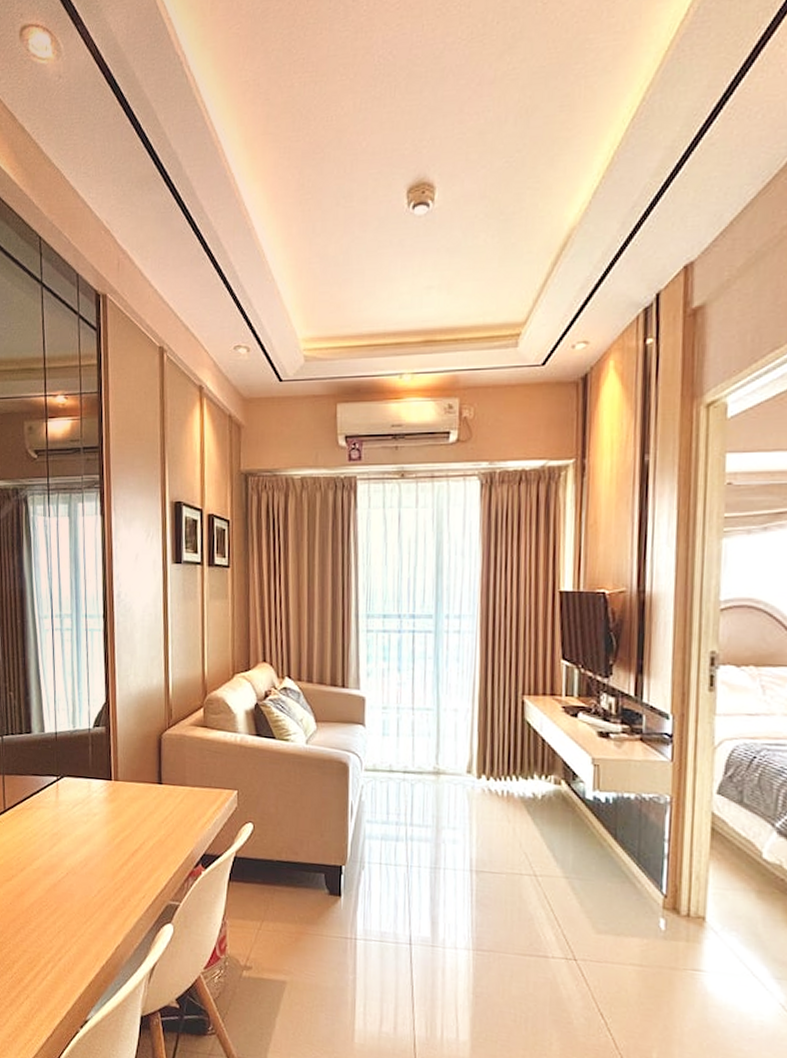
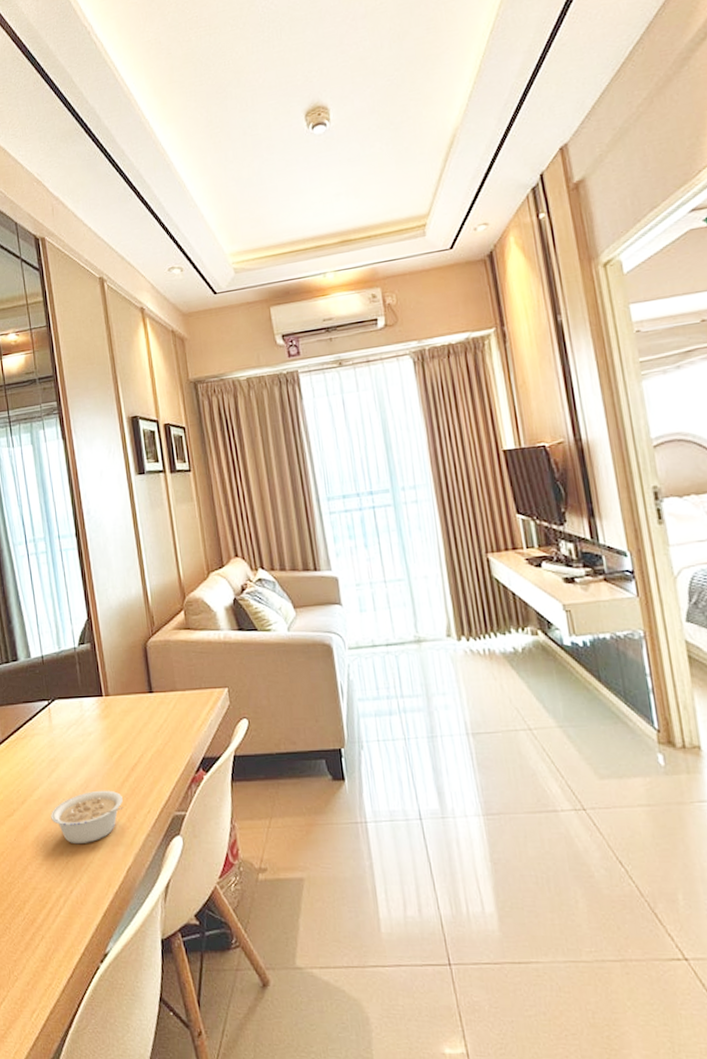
legume: none [48,869,120,918] -> present [51,790,123,845]

